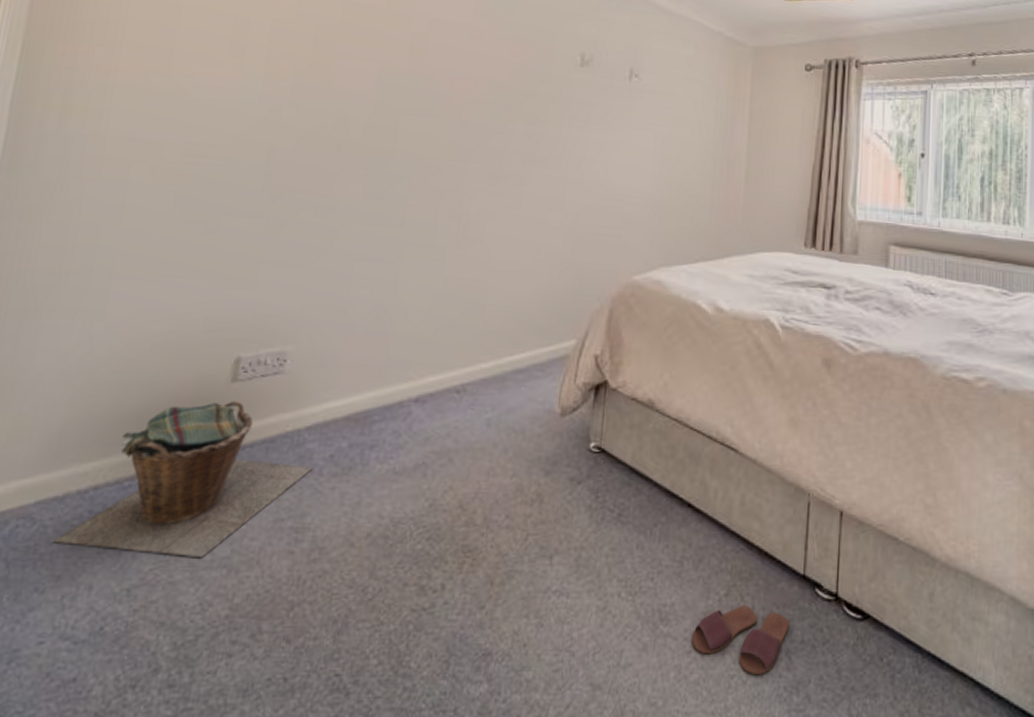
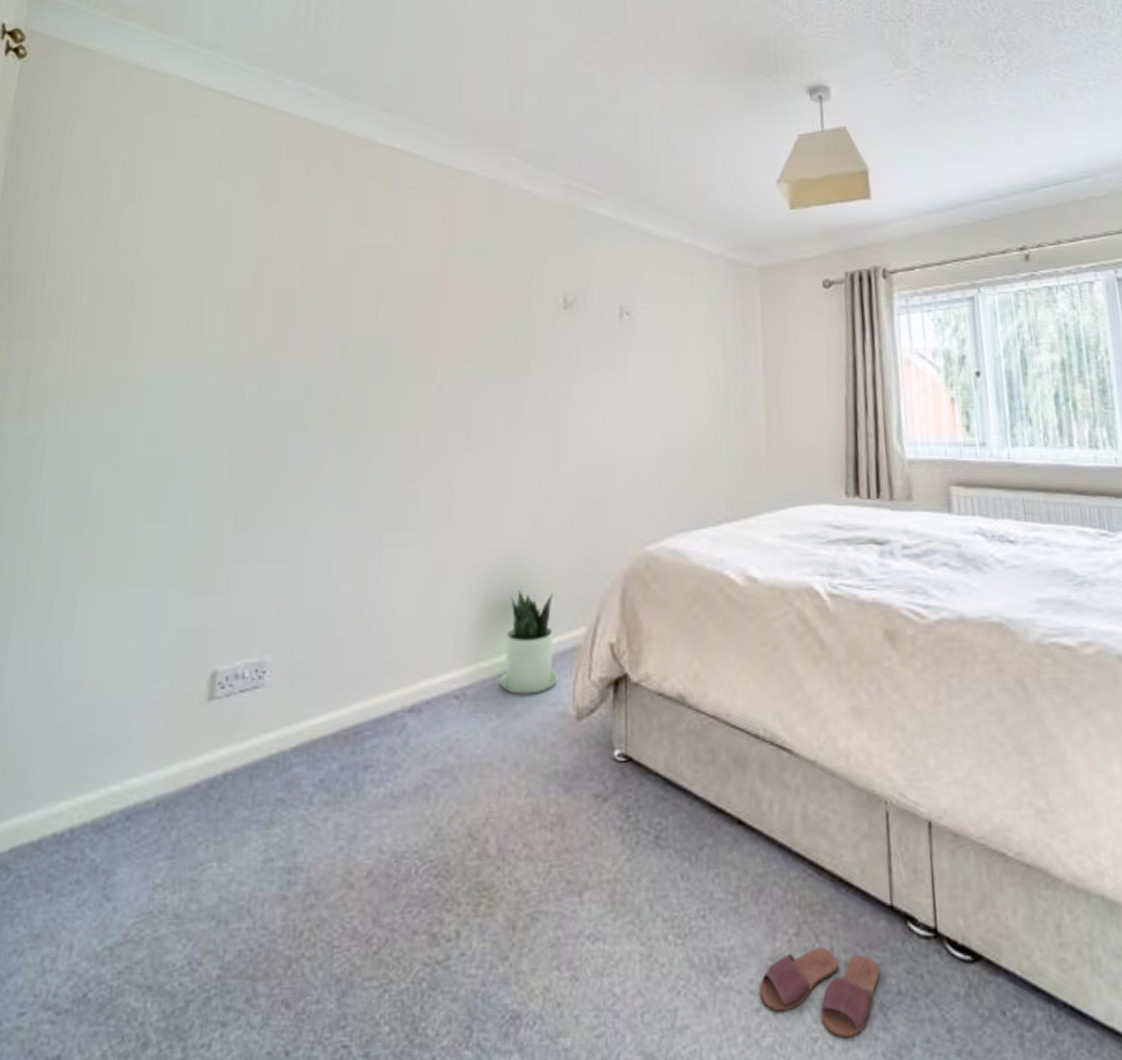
laundry basket: present [53,401,314,557] -> none [30,722,303,907]
planter: none [496,305,549,393] -> present [500,590,559,694]

